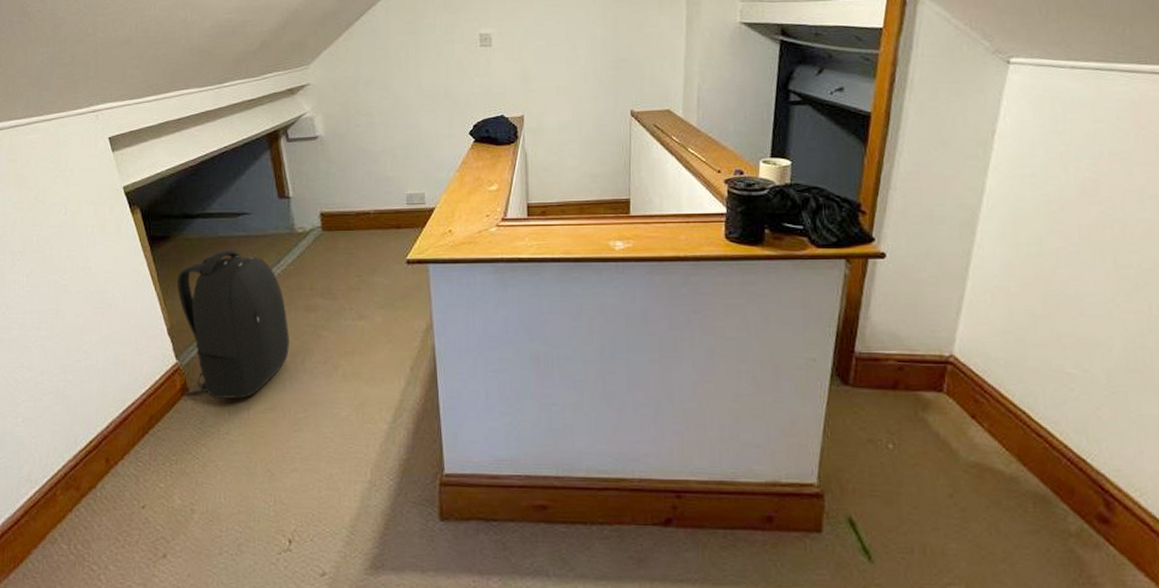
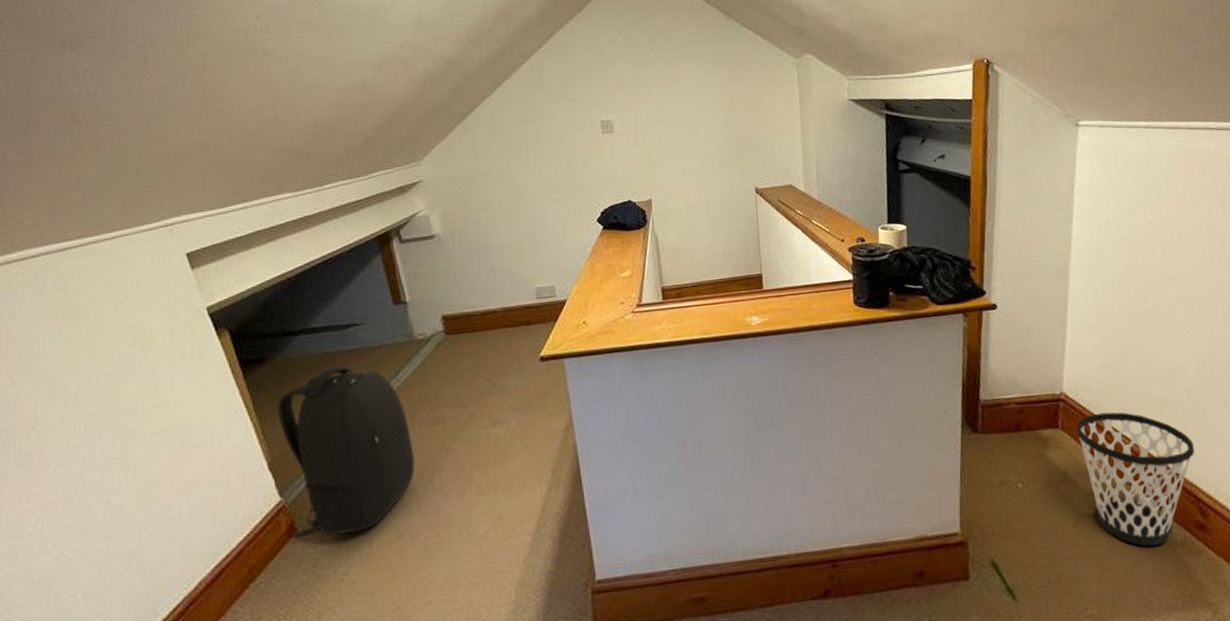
wastebasket: none [963,382,1107,531] -> present [1076,412,1195,546]

